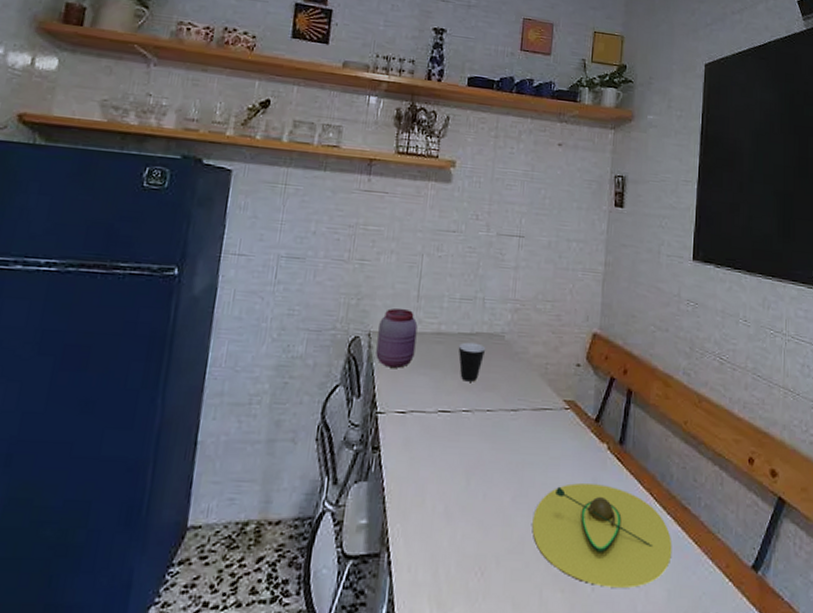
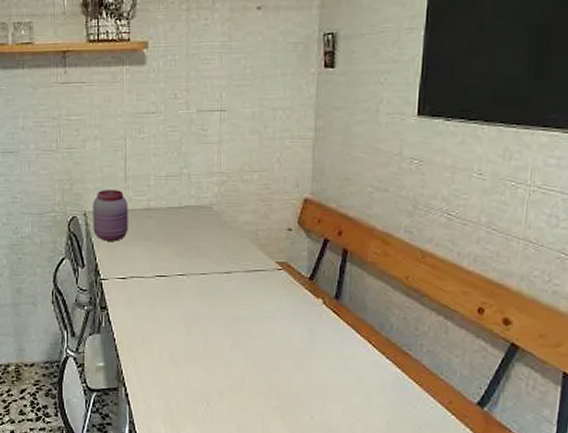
mug: present [458,342,486,382] -> none [168,215,196,250]
avocado: present [532,483,672,588] -> none [251,333,392,418]

